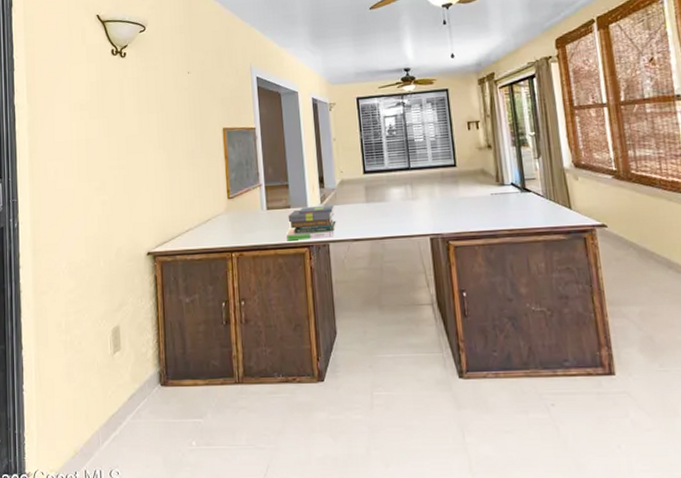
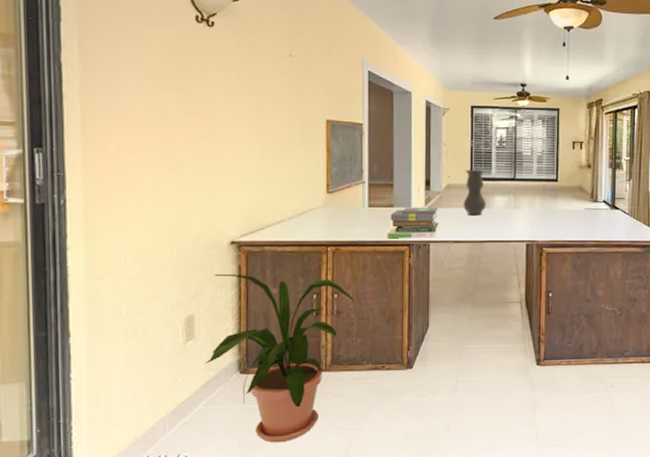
house plant: none [130,284,261,462] -> present [204,273,354,443]
vase: none [357,162,383,211] -> present [463,170,487,216]

